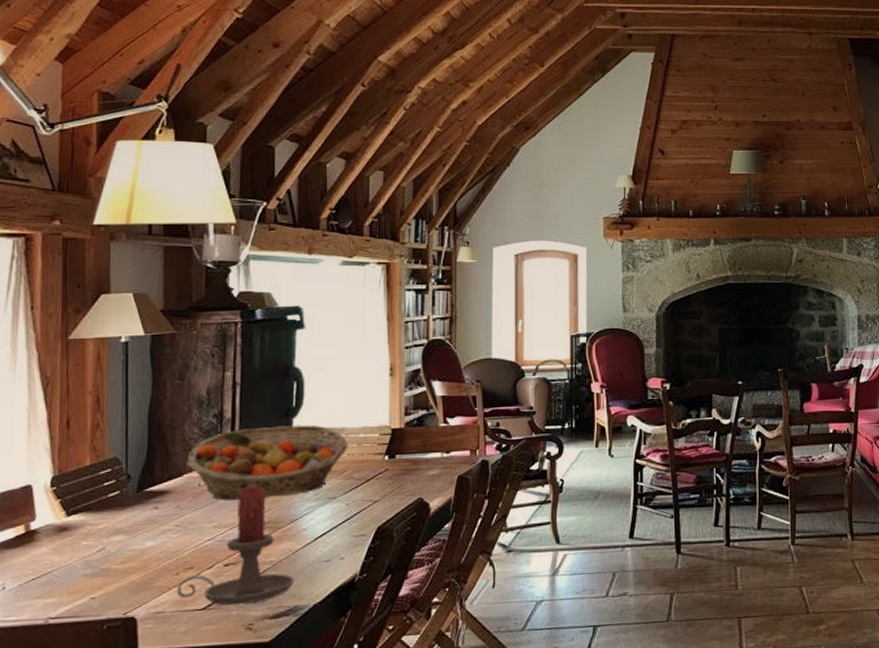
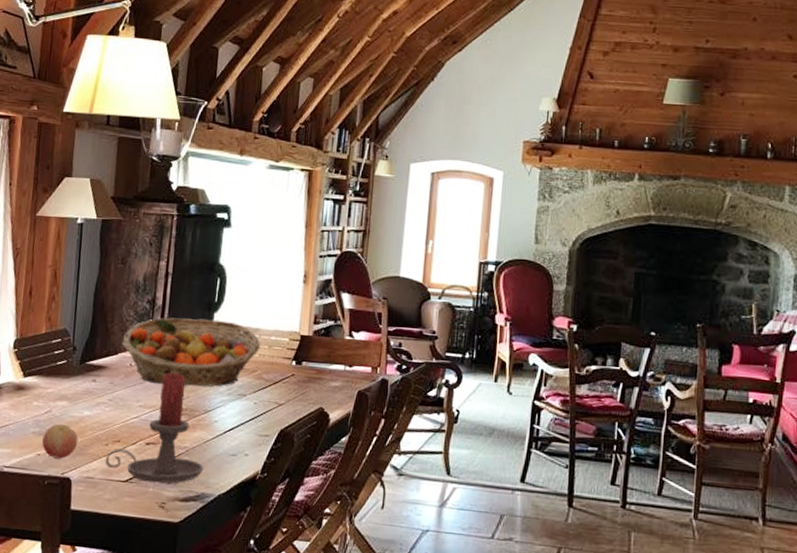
fruit: none [96,559,142,599] -> present [42,423,79,459]

